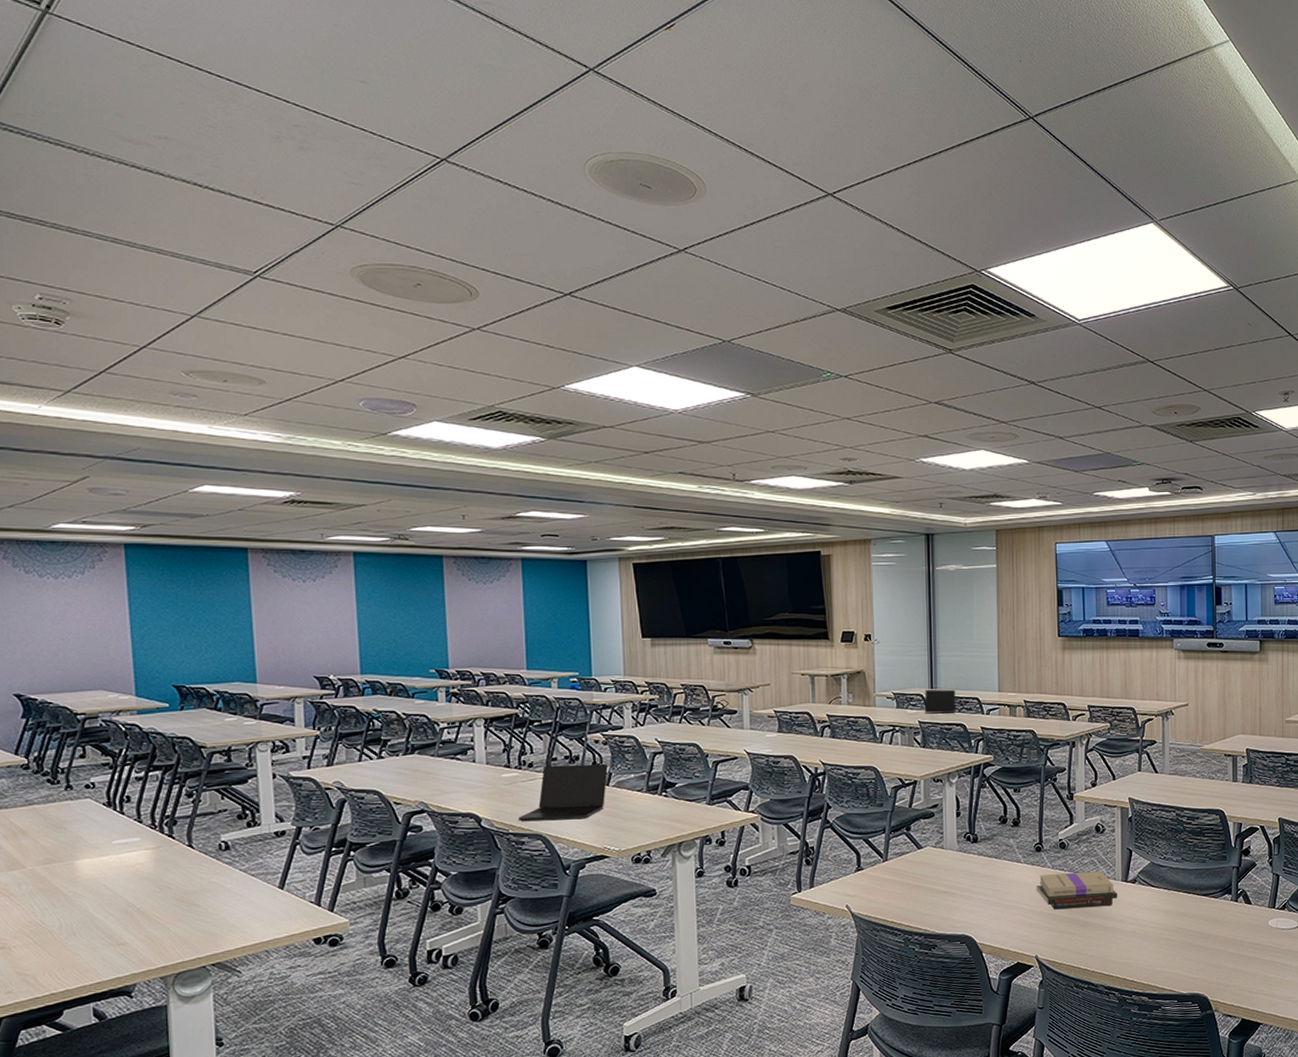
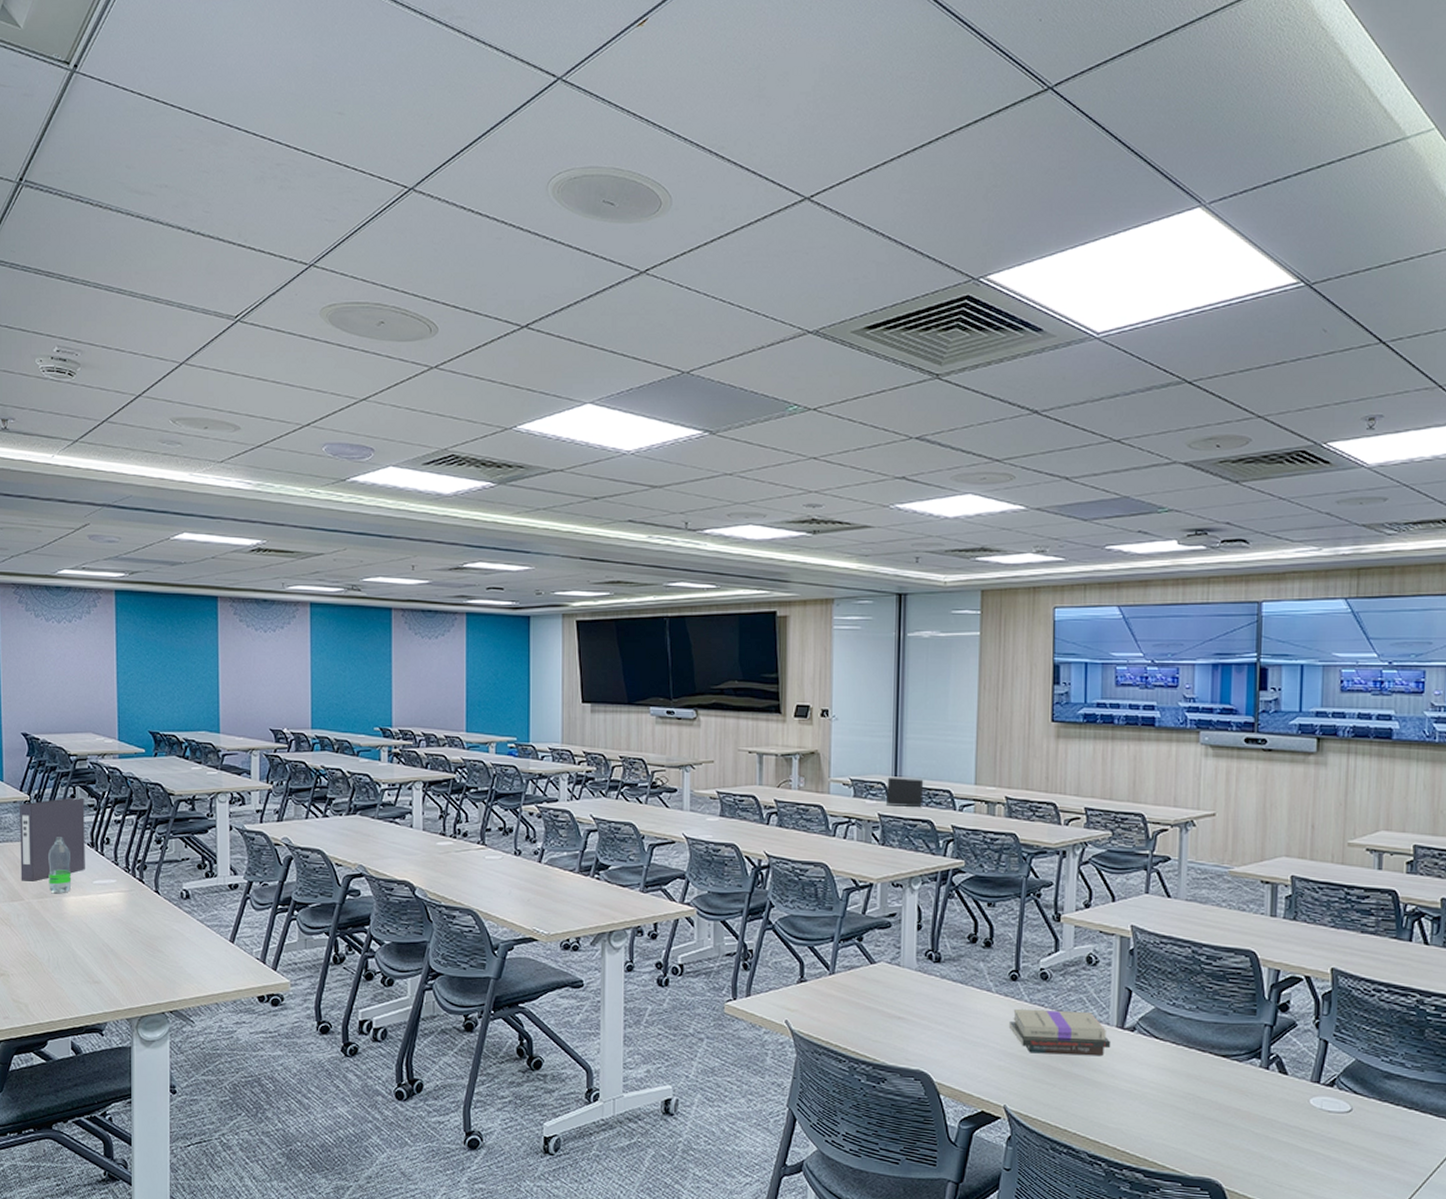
binder: none [15,757,102,848] -> present [20,797,85,881]
bottle: none [54,799,86,858] -> present [48,837,72,894]
laptop: present [519,764,608,821] -> none [451,836,541,897]

